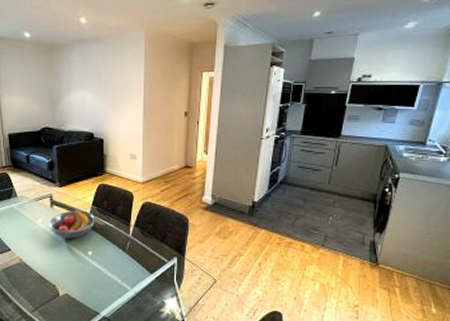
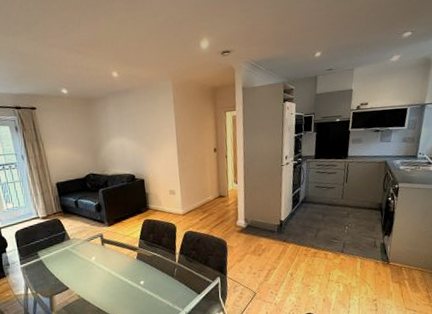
fruit bowl: present [49,209,96,239] -> none [102,244,145,273]

